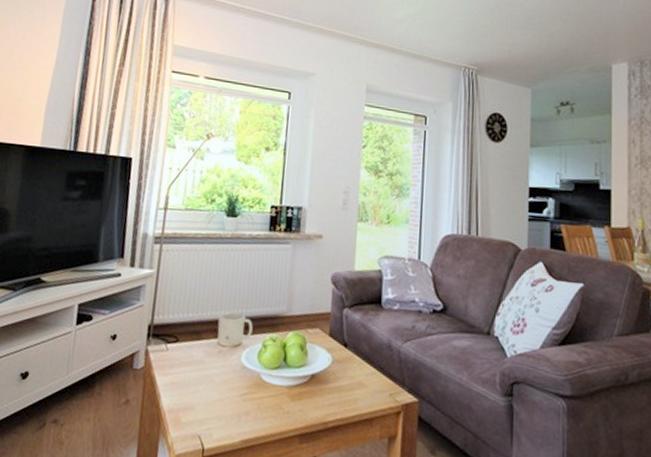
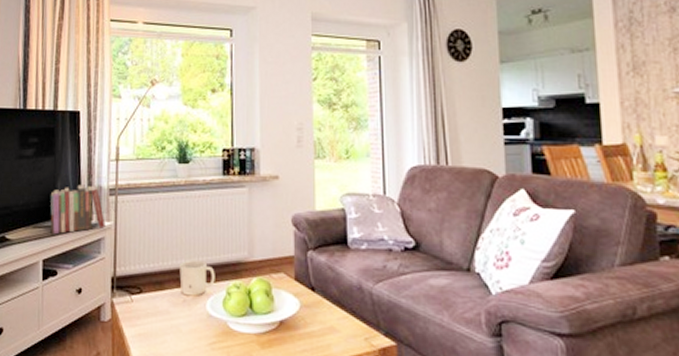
books: none [89,230,148,280] -> present [50,184,105,235]

